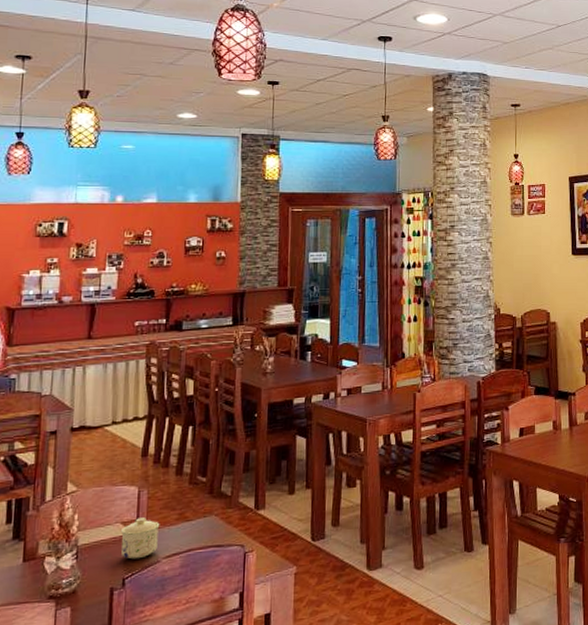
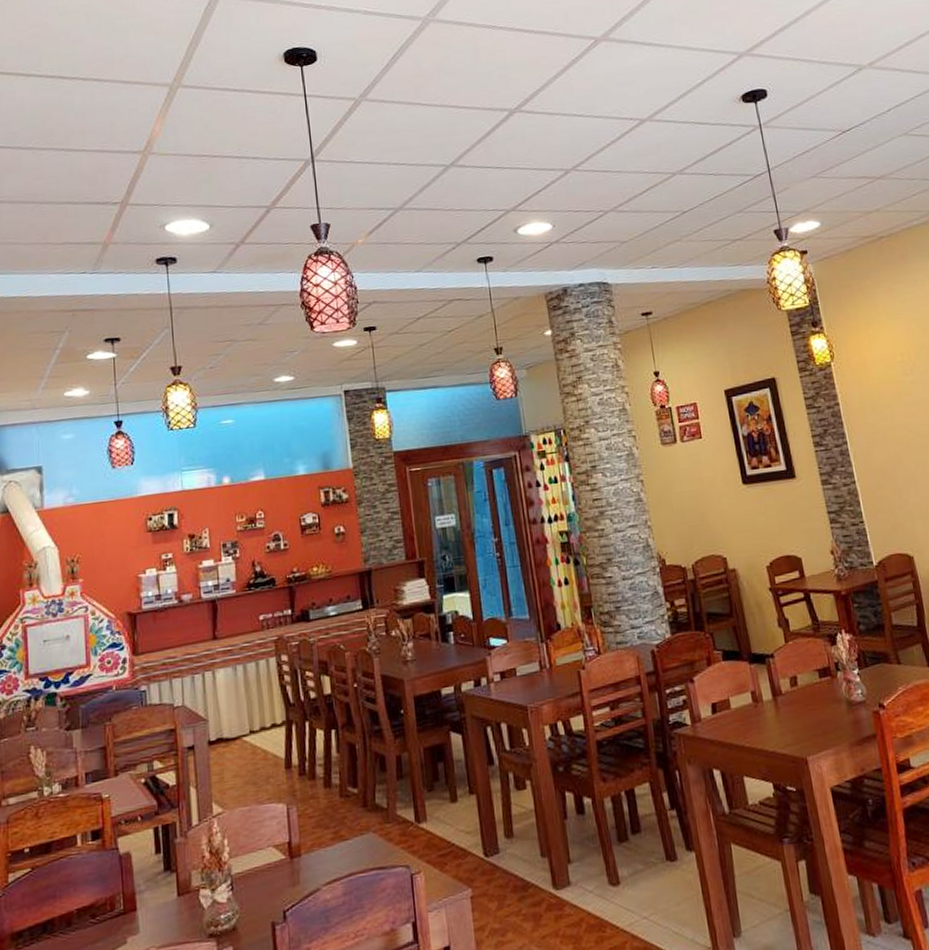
sugar bowl: present [121,517,160,560] -> none [275,839,316,889]

